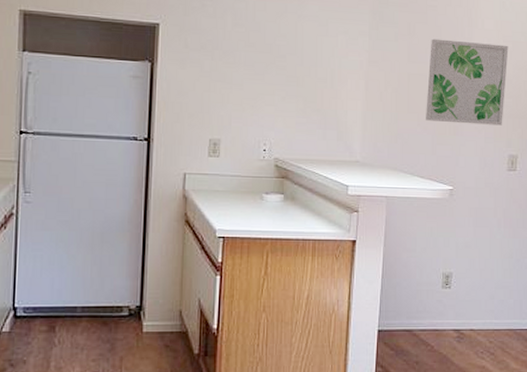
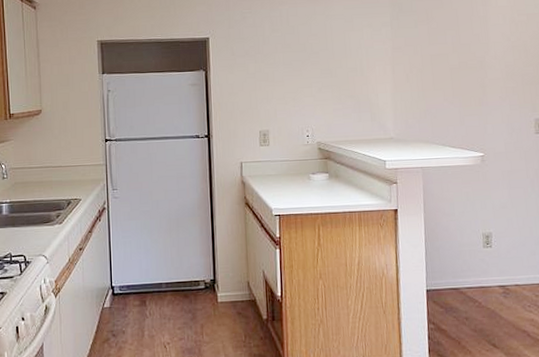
wall art: present [426,38,509,126] -> none [448,18,526,95]

